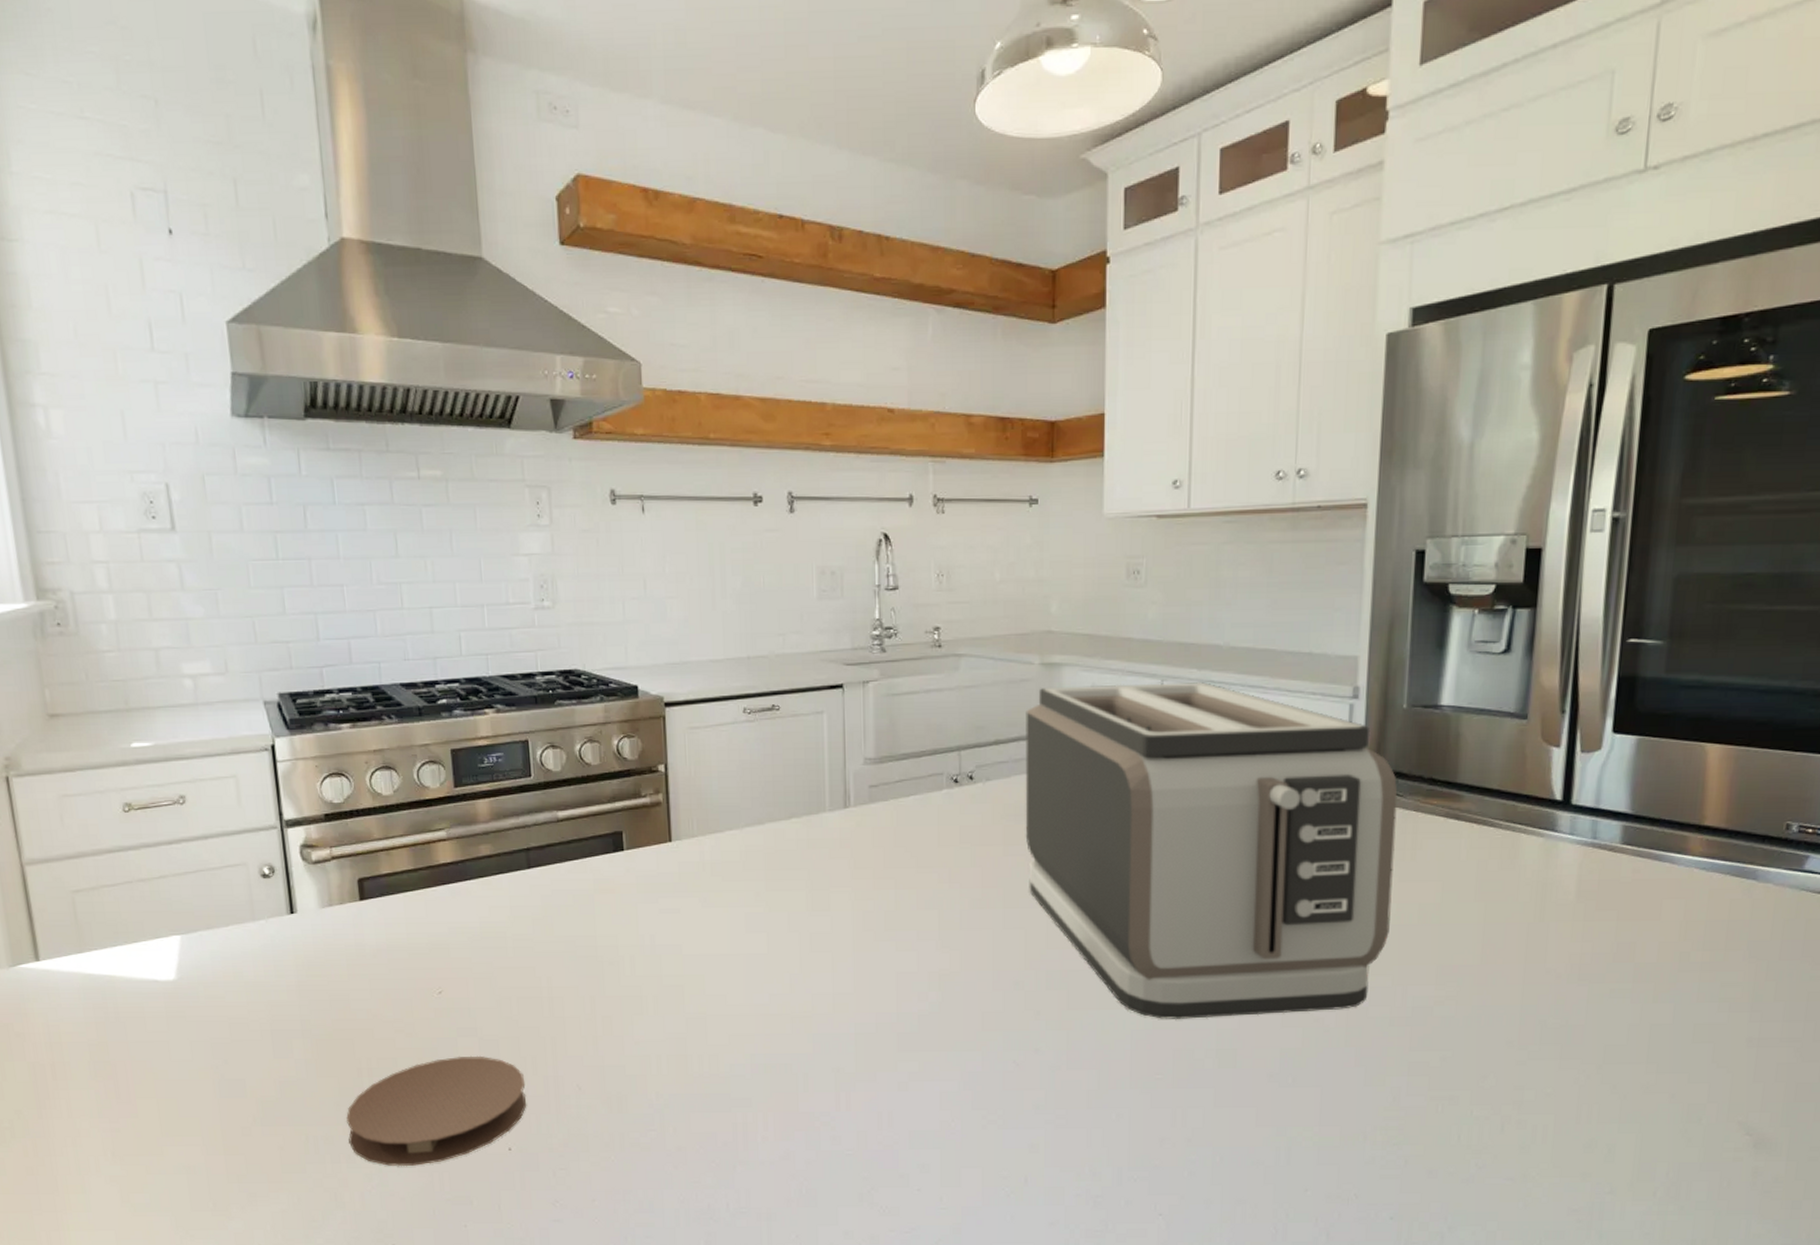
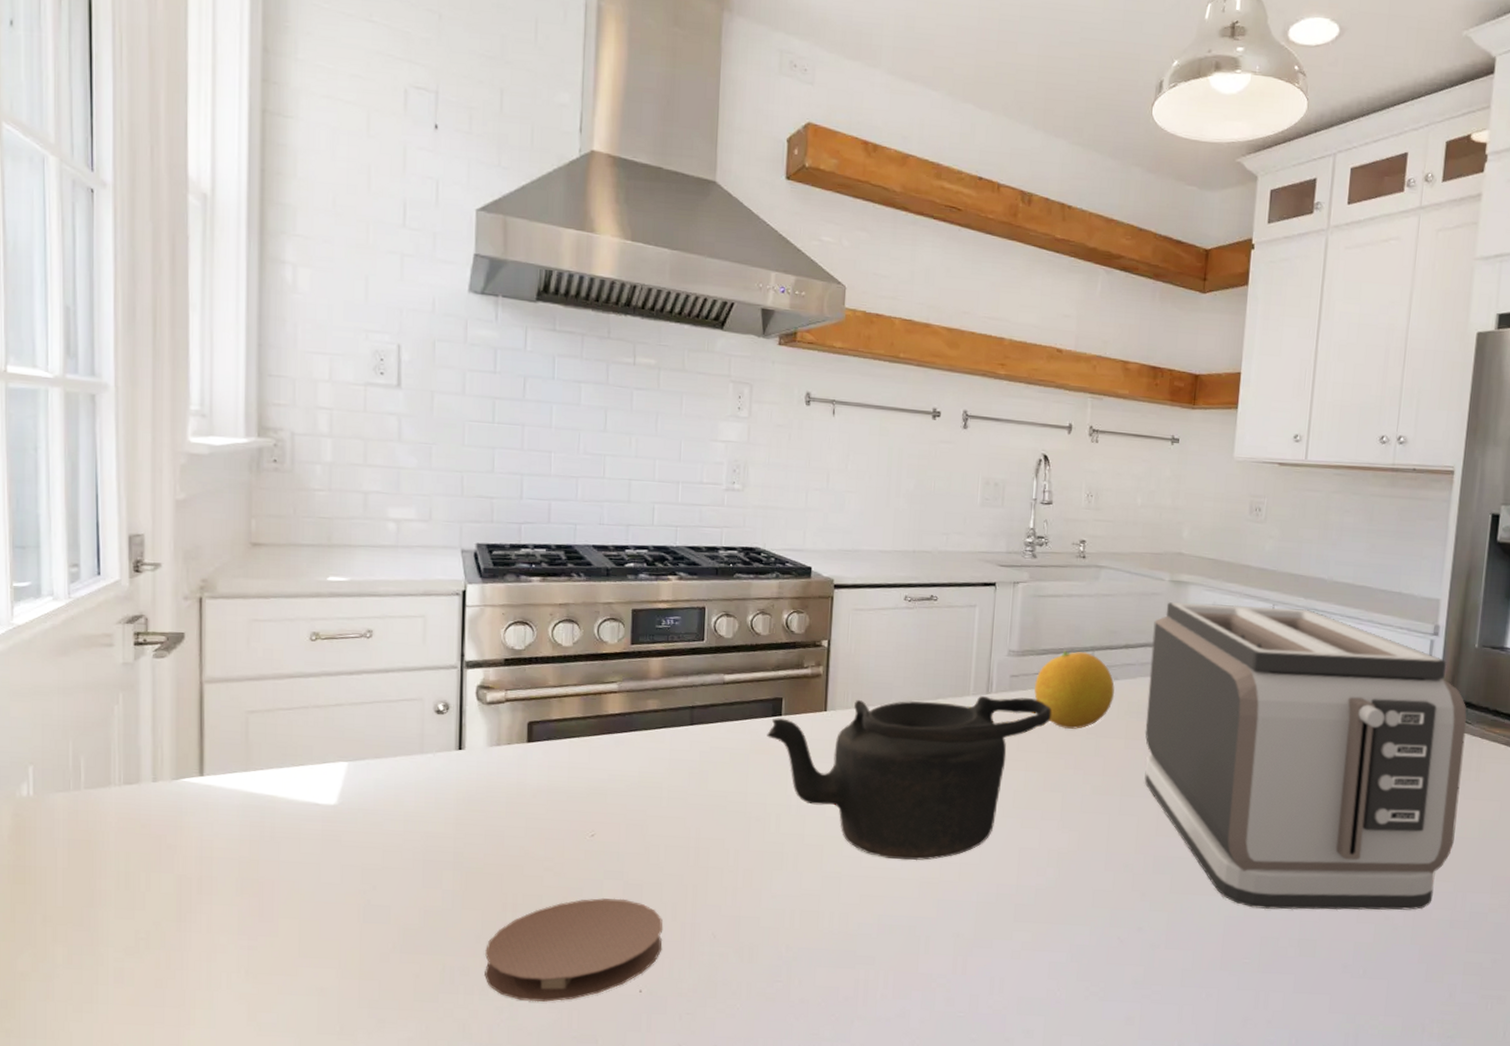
teapot: none [610,808,918,995] -> present [767,695,1052,861]
fruit: none [897,753,988,839] -> present [1034,651,1115,729]

